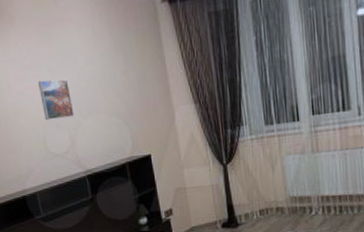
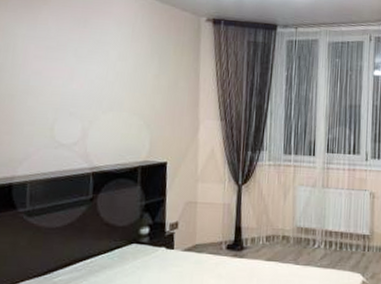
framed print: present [38,79,75,121] -> none [58,64,95,109]

